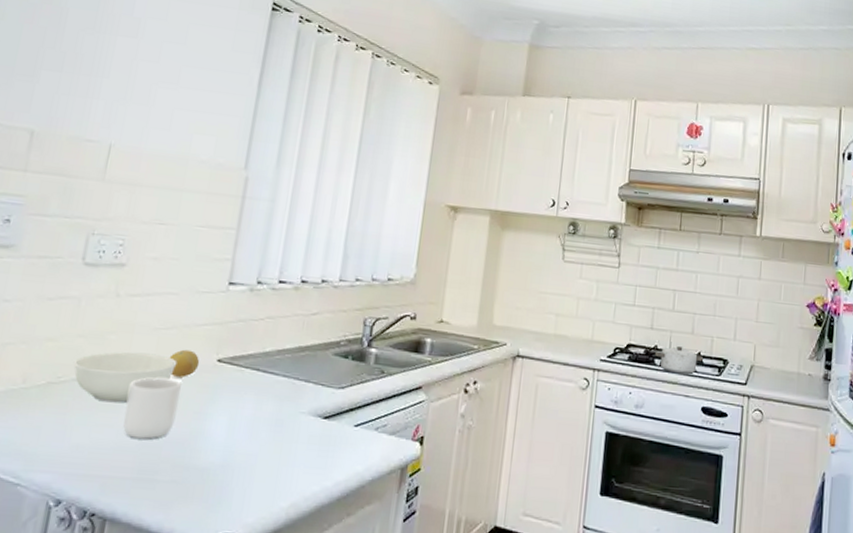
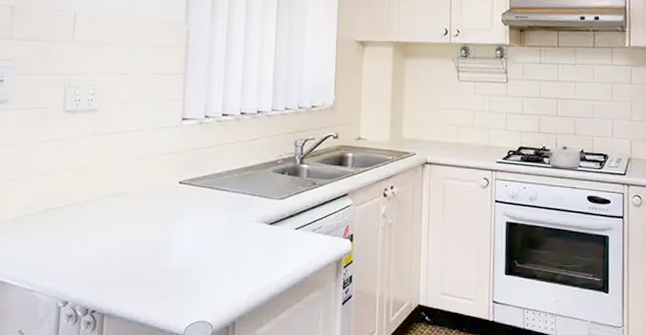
bowl: present [73,352,177,403] -> none [65,180,147,222]
mug: present [123,377,181,439] -> none [109,200,152,249]
fruit: present [169,349,200,378] -> none [140,175,165,198]

